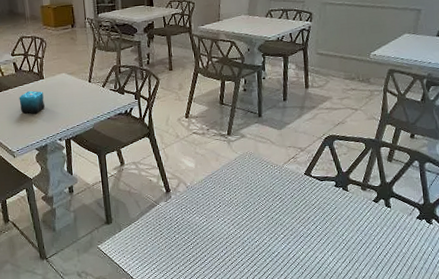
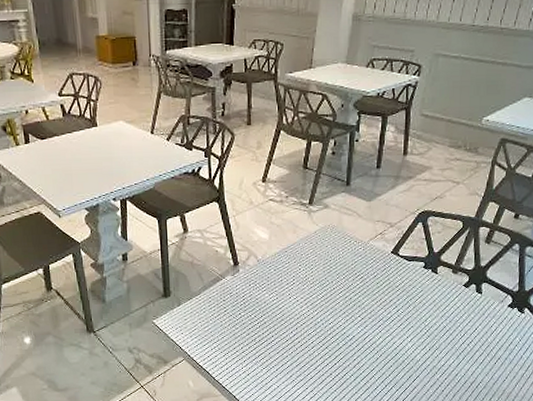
candle: present [19,90,46,114] -> none [66,139,98,168]

